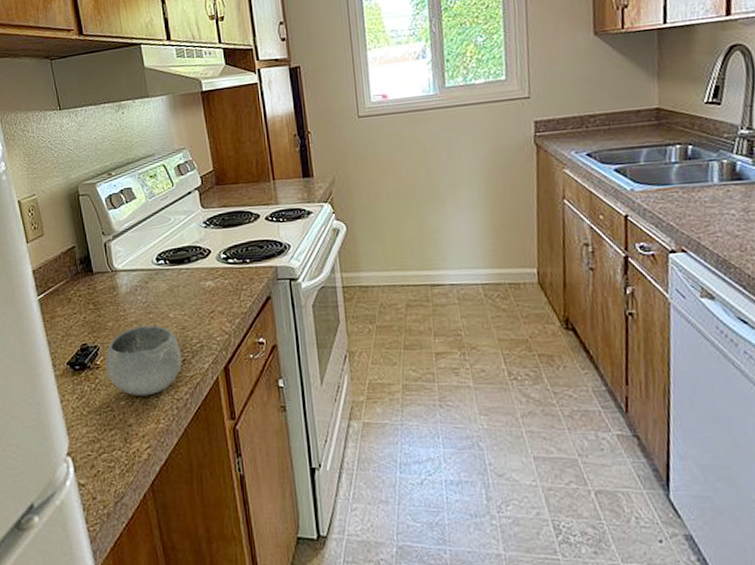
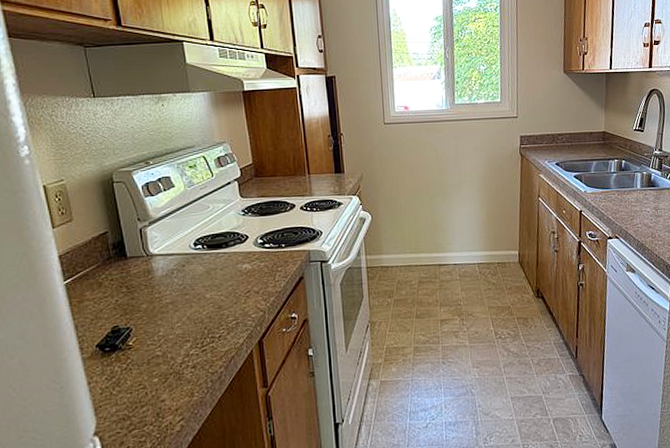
bowl: present [105,325,182,396] -> none [138,306,217,373]

